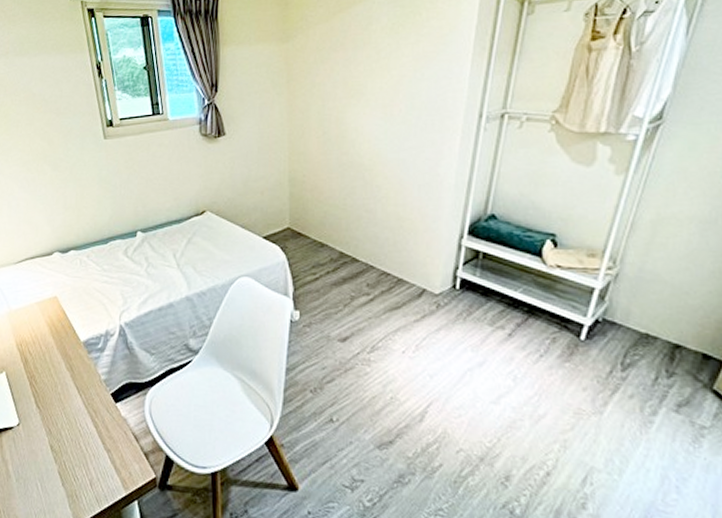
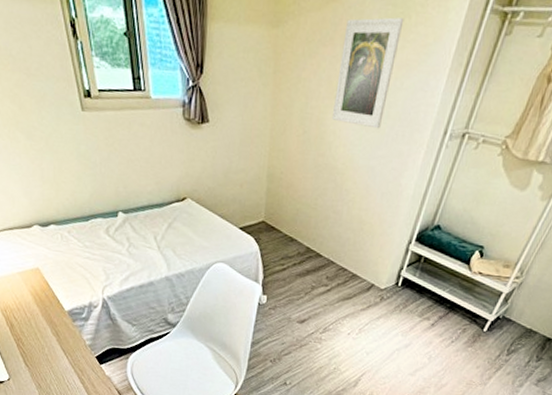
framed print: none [353,16,415,121] -> present [332,17,404,129]

